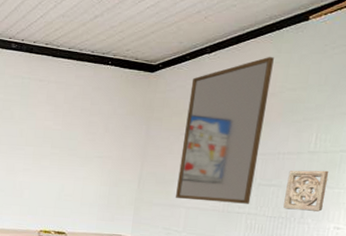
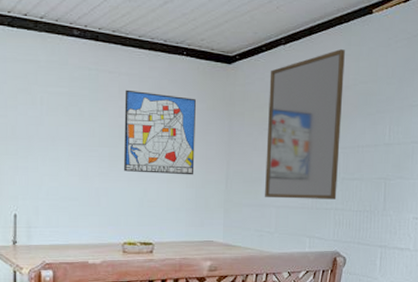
wall art: none [46,96,116,174] -> present [124,89,196,175]
wall ornament: present [283,170,329,212] -> none [366,162,404,204]

